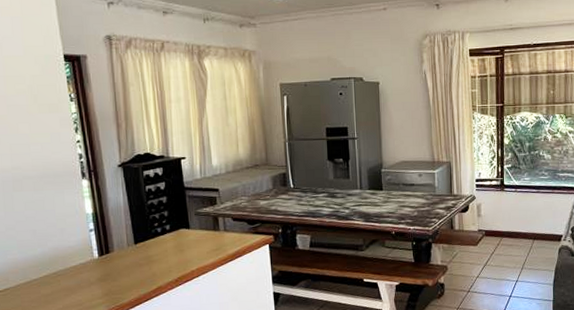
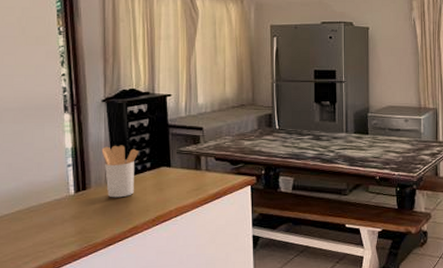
utensil holder: none [121,208,158,260] -> present [101,145,139,198]

